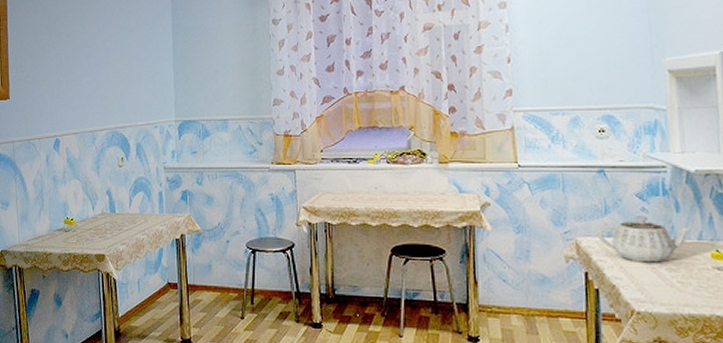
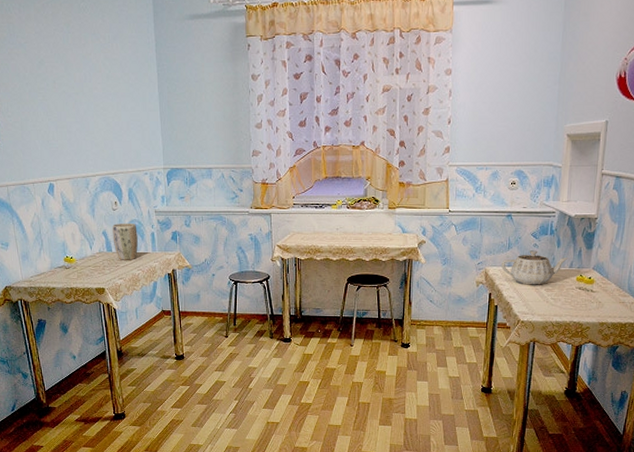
plant pot: none [117,180,144,223] -> present [112,222,138,260]

